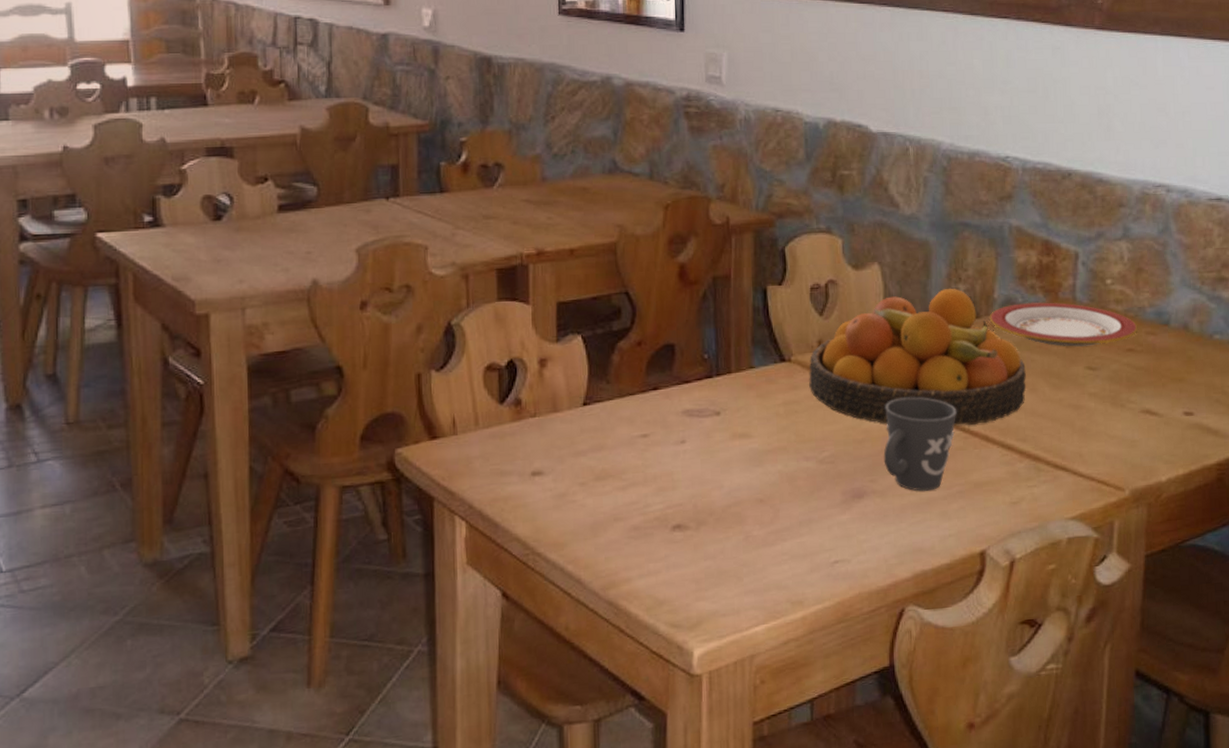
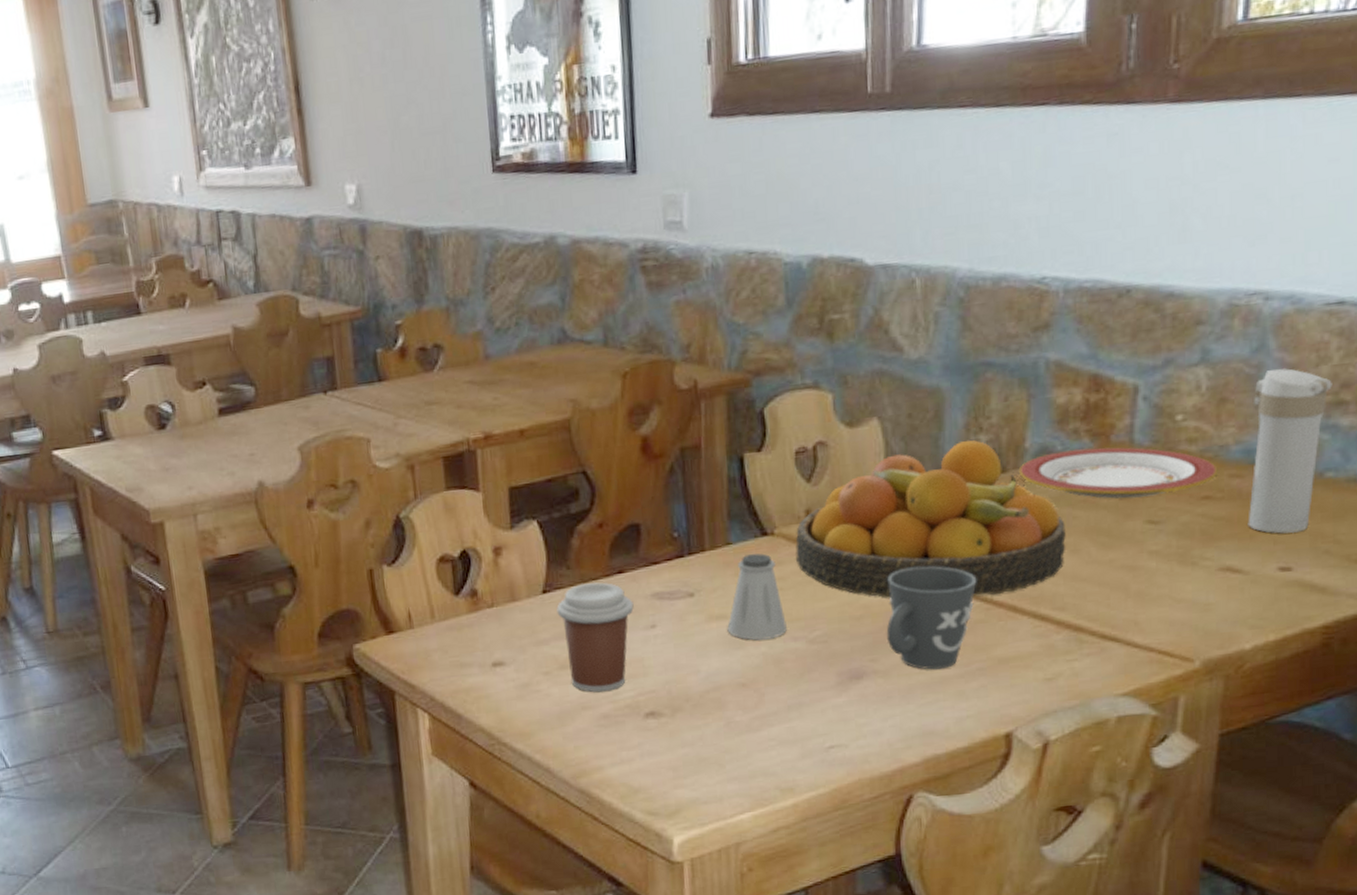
coffee cup: none [595,397,666,504] -> present [557,582,634,692]
saltshaker: none [748,378,800,459] -> present [727,553,787,641]
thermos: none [1160,247,1216,384] -> present [1248,368,1332,534]

